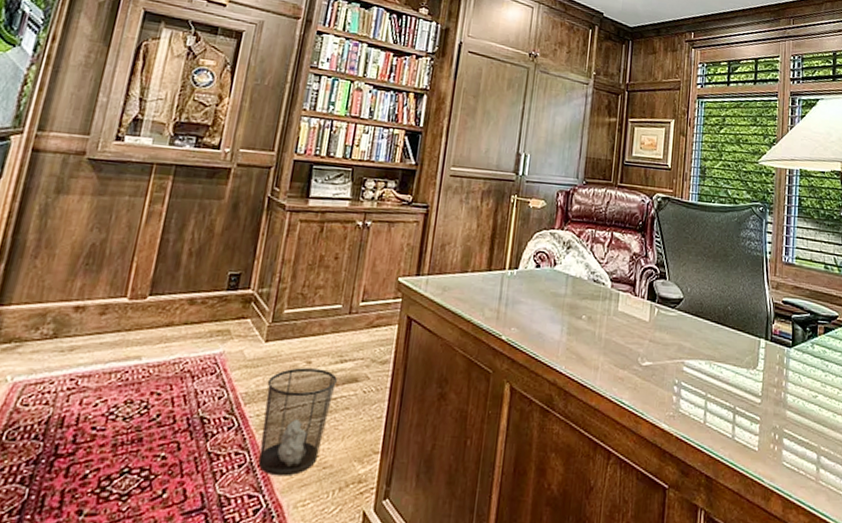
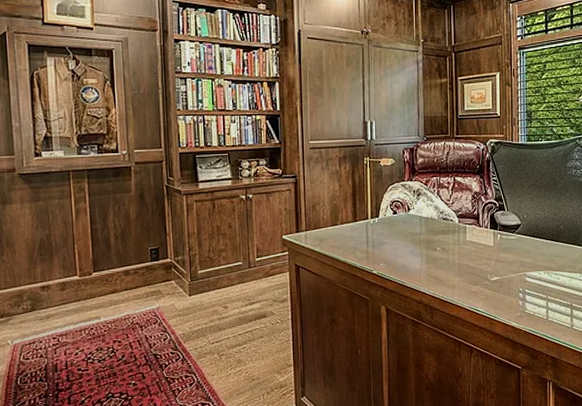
waste bin: present [258,368,337,476] -> none [197,311,250,389]

